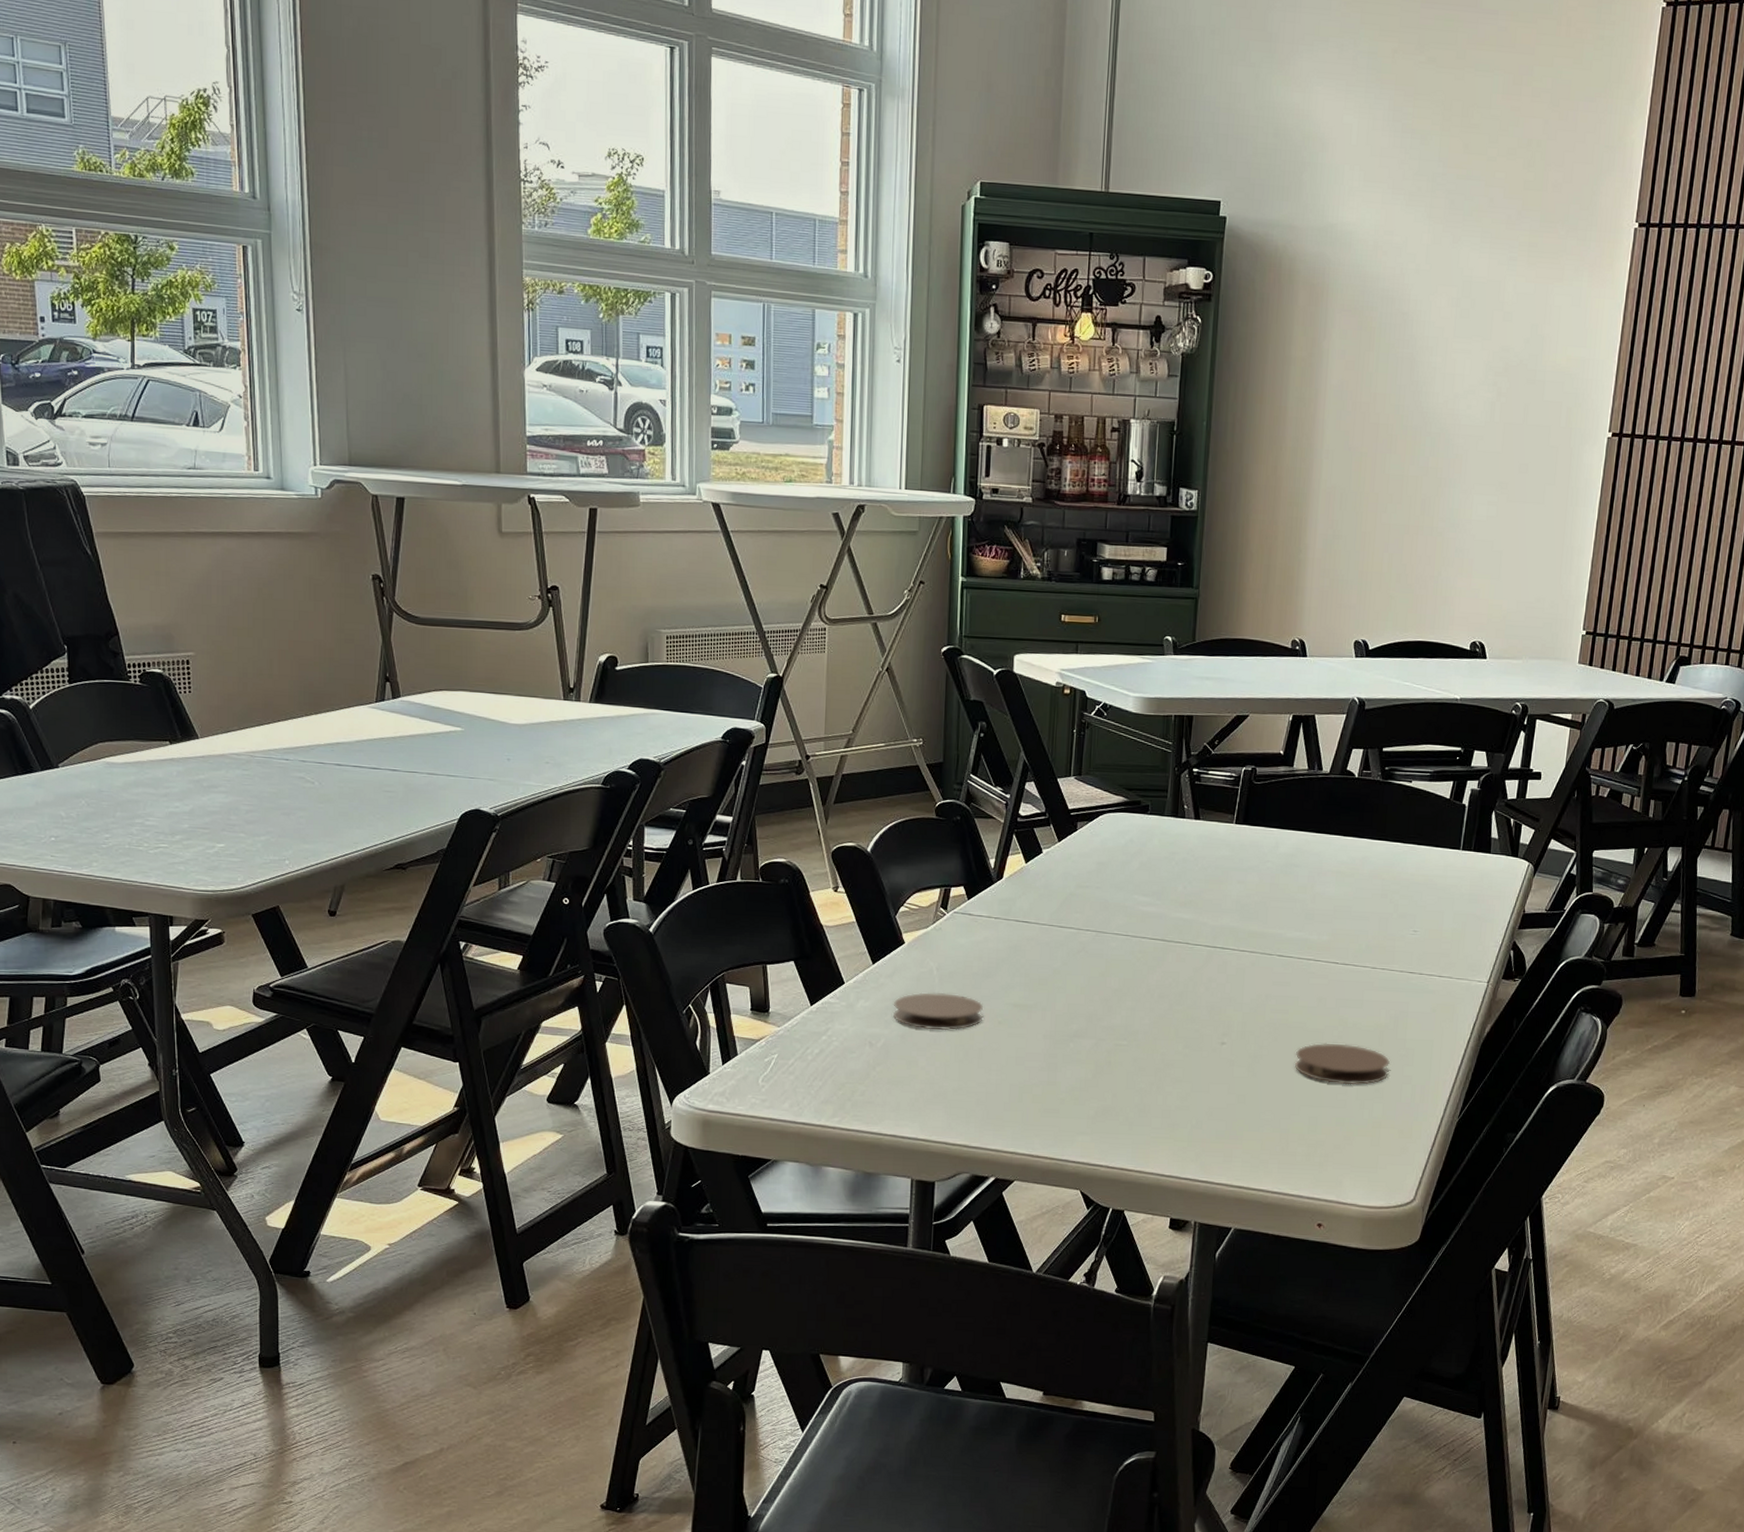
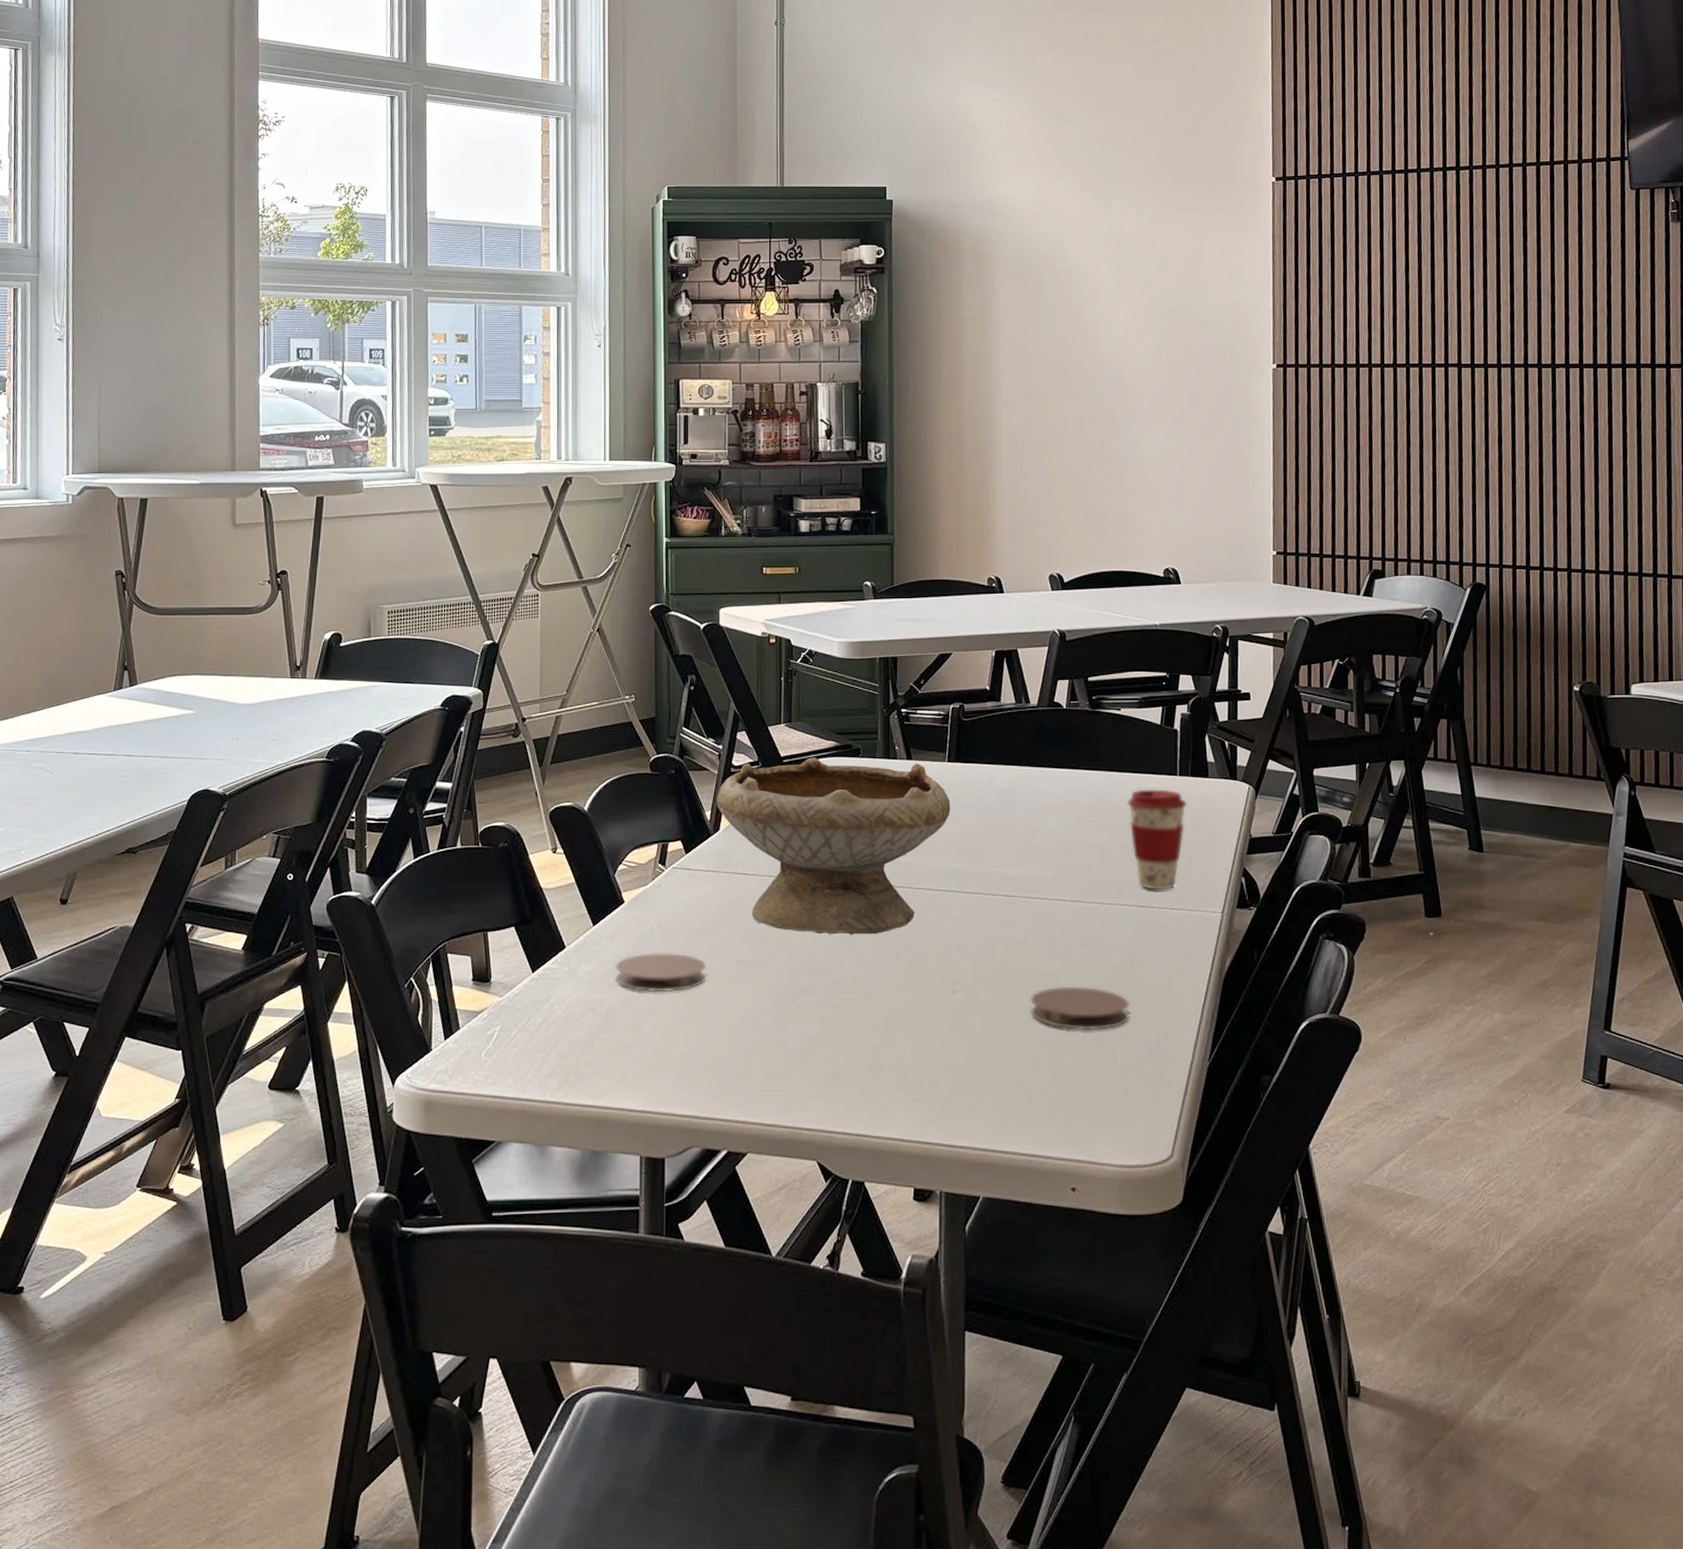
bowl: none [1001,811,1235,986] -> present [717,757,951,936]
coffee cup: none [1408,861,1467,959] -> present [1127,789,1187,890]

